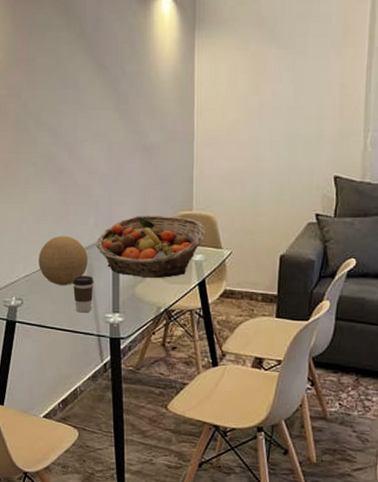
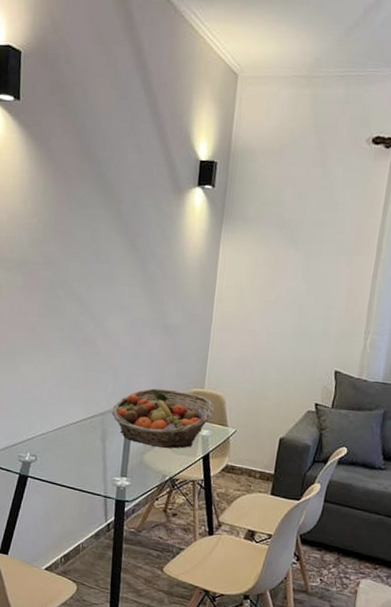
decorative ball: present [38,235,88,285] -> none [55,399,103,447]
coffee cup: present [73,276,94,313] -> none [85,438,106,474]

